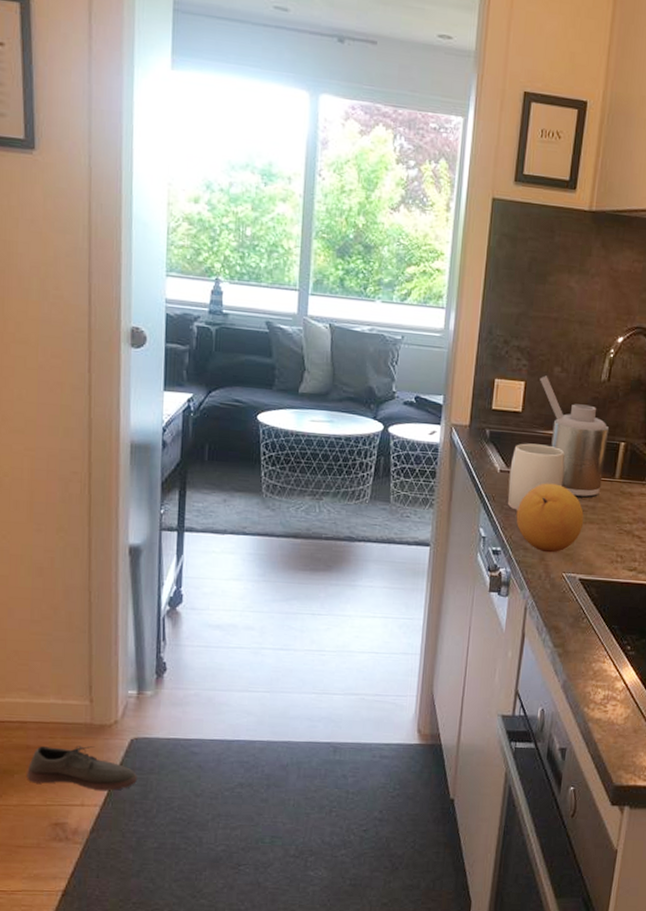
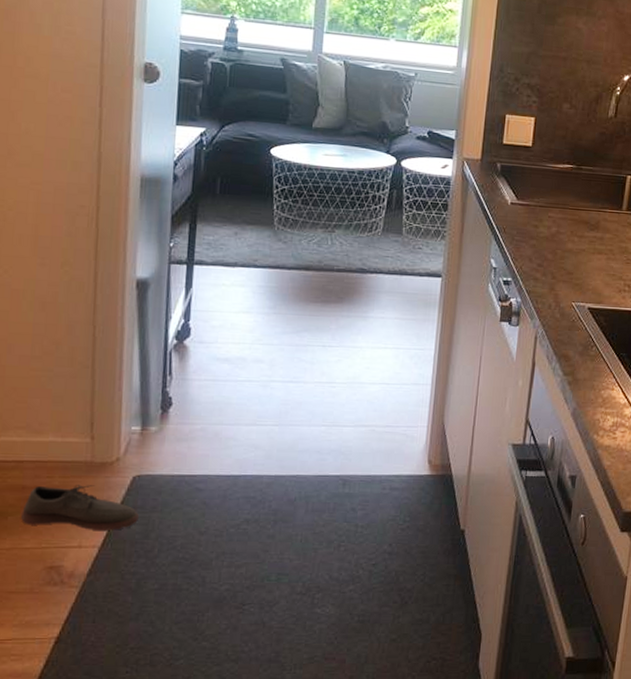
mug: present [507,443,565,510] -> none [518,176,574,242]
fruit: present [516,483,584,553] -> none [526,215,593,283]
soap dispenser: present [540,376,610,498] -> none [549,112,617,229]

